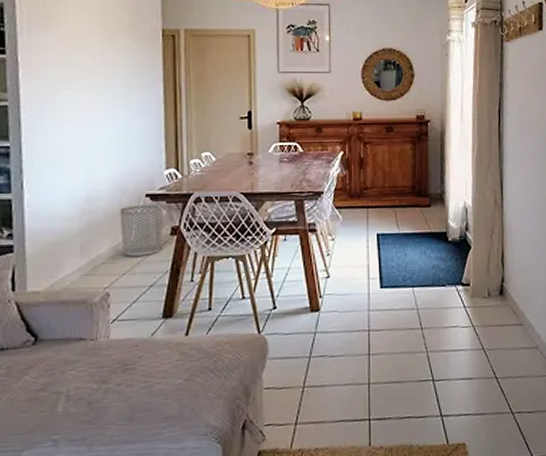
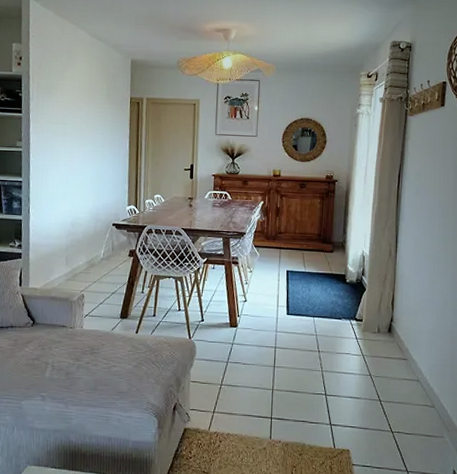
waste bin: present [120,204,163,257] -> none [94,231,124,270]

